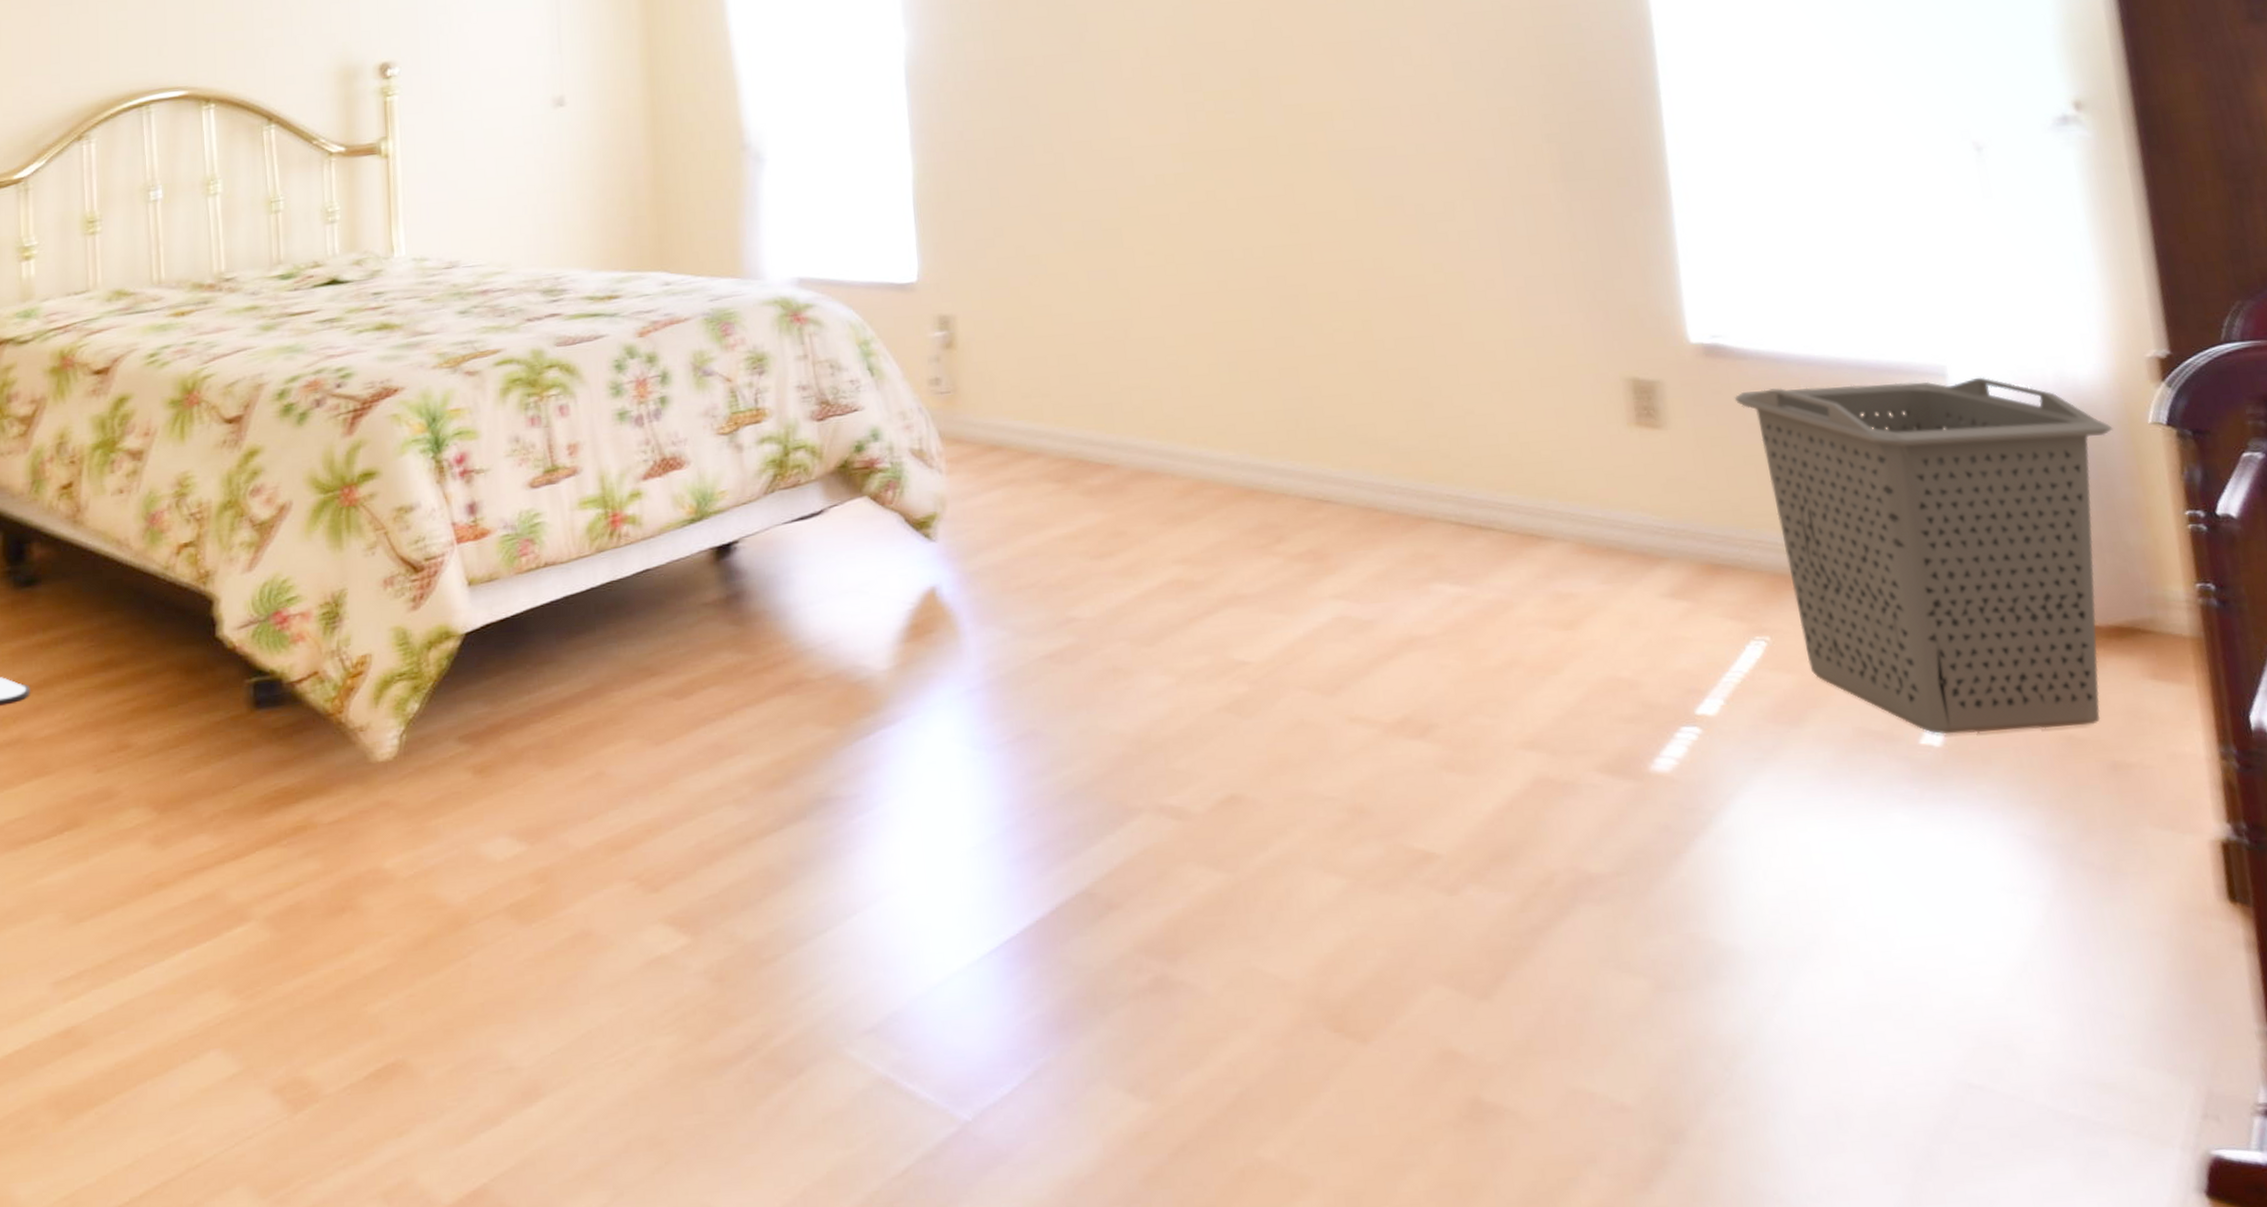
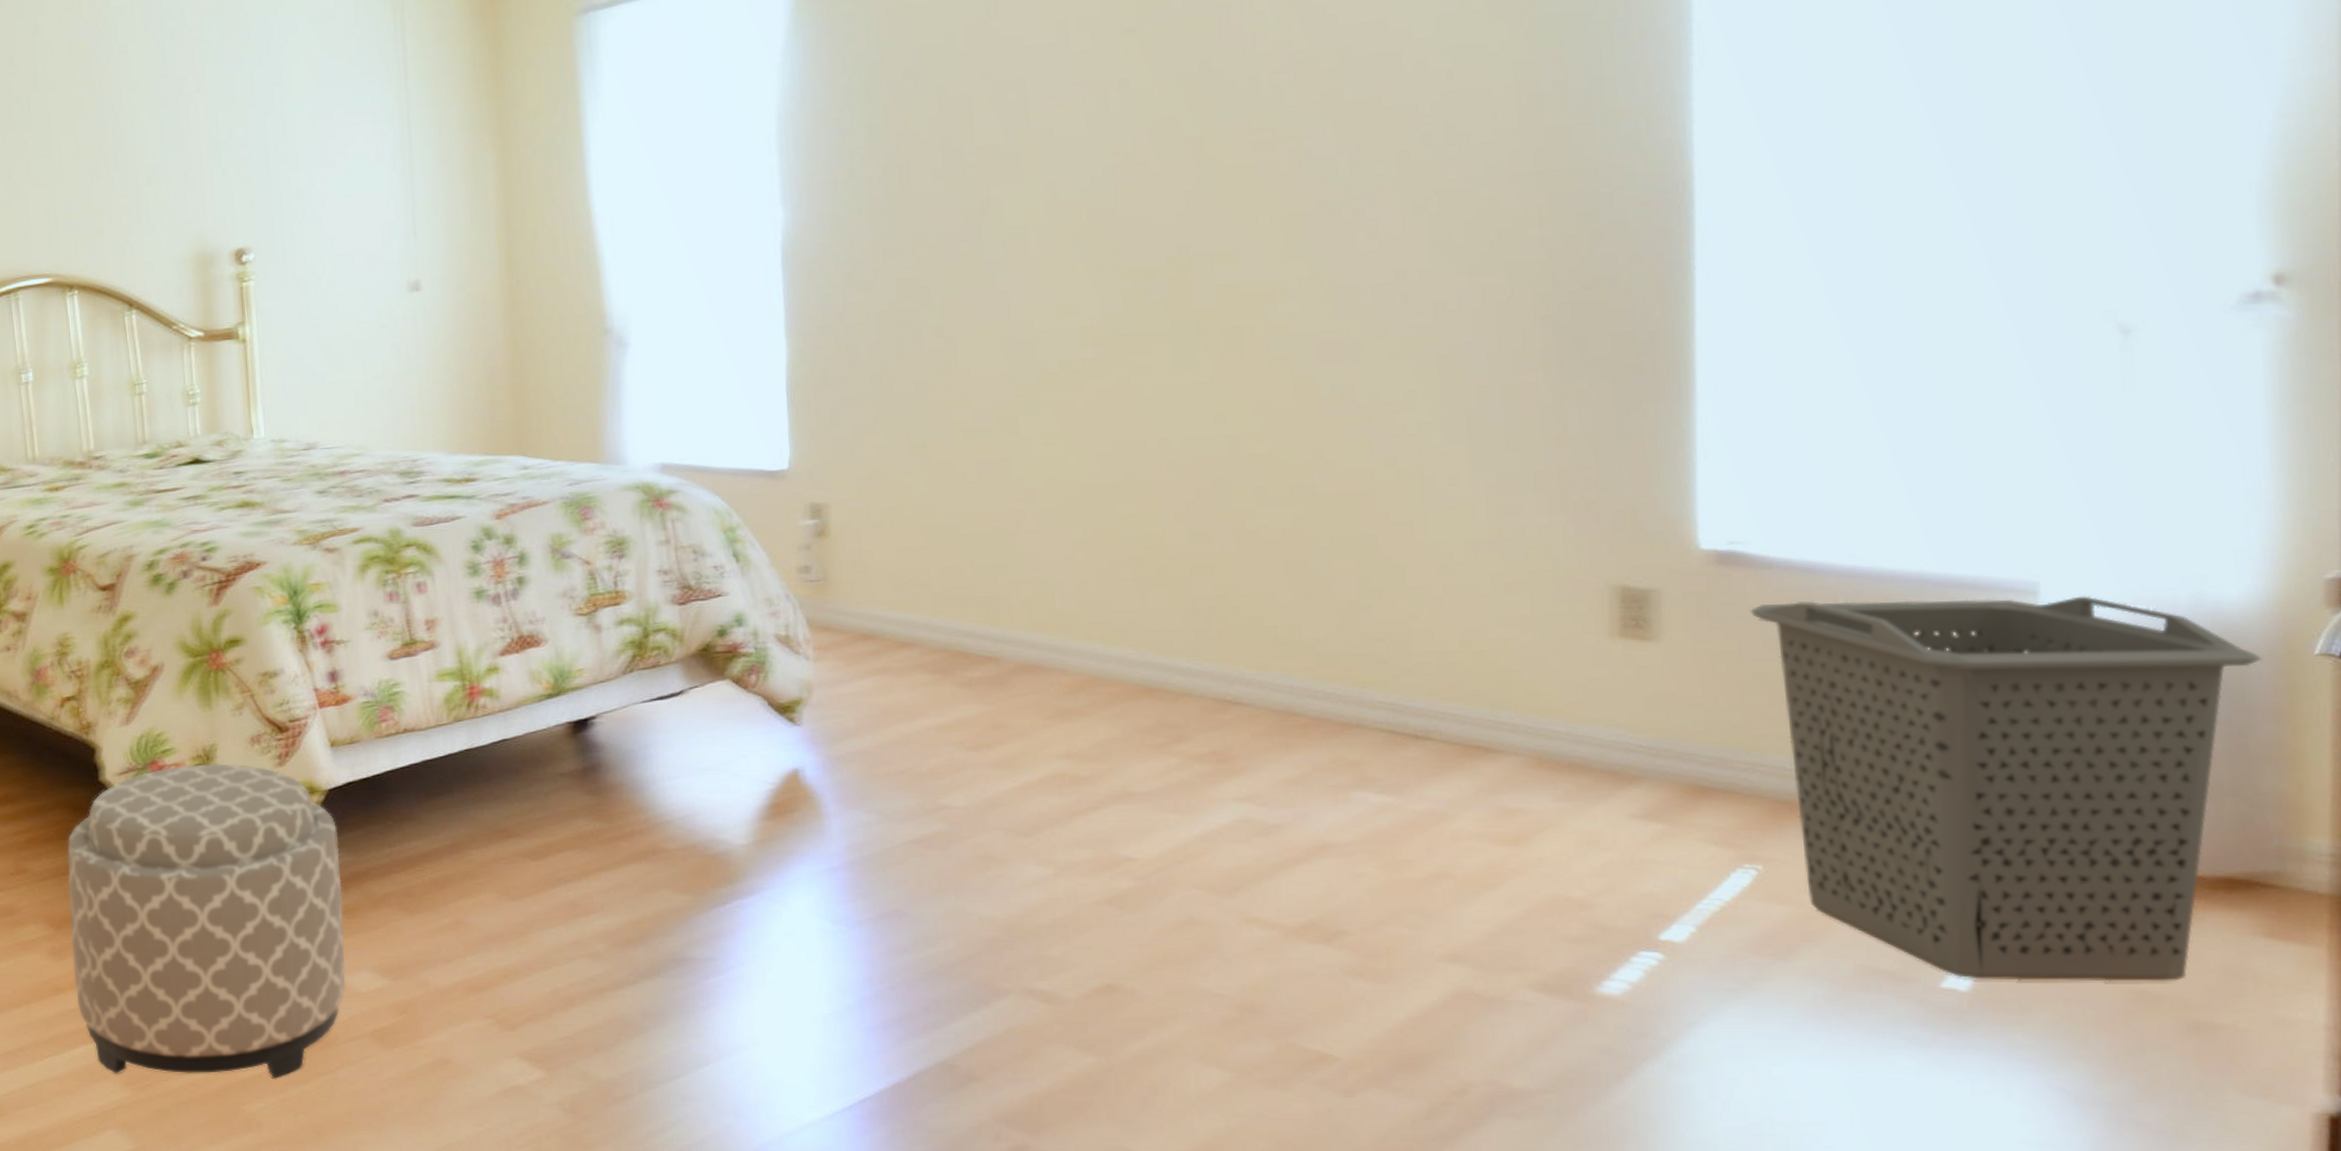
ottoman: none [176,609,481,982] -> present [67,763,346,1078]

